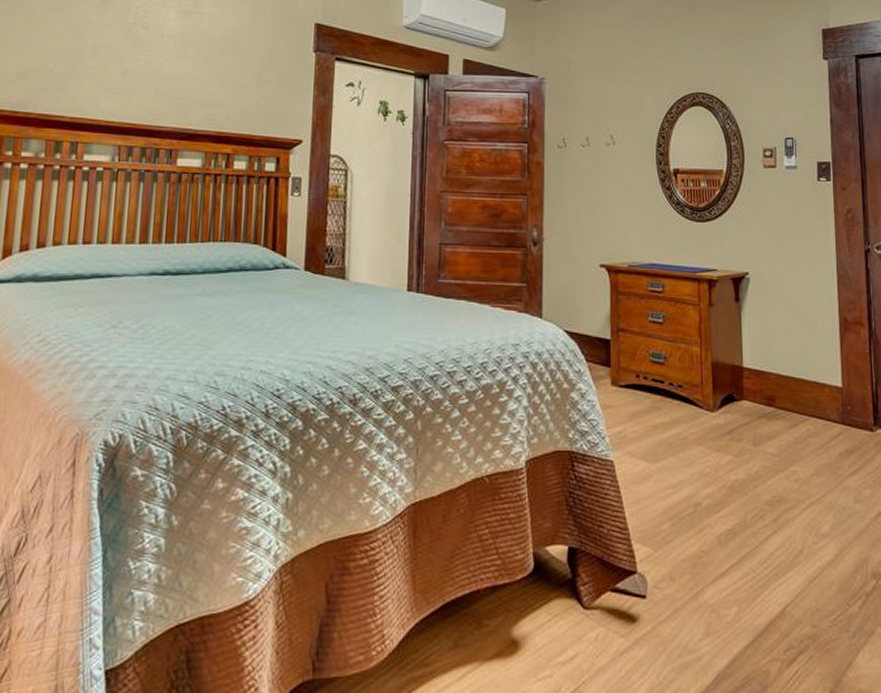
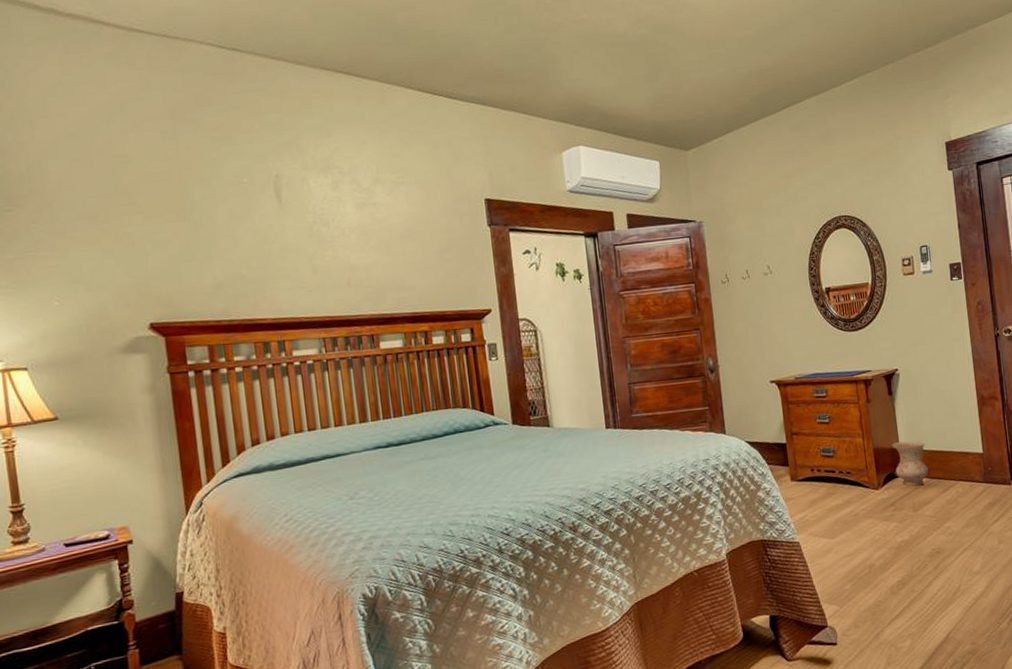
ceramic jug: none [735,359,775,414] -> present [892,440,929,486]

